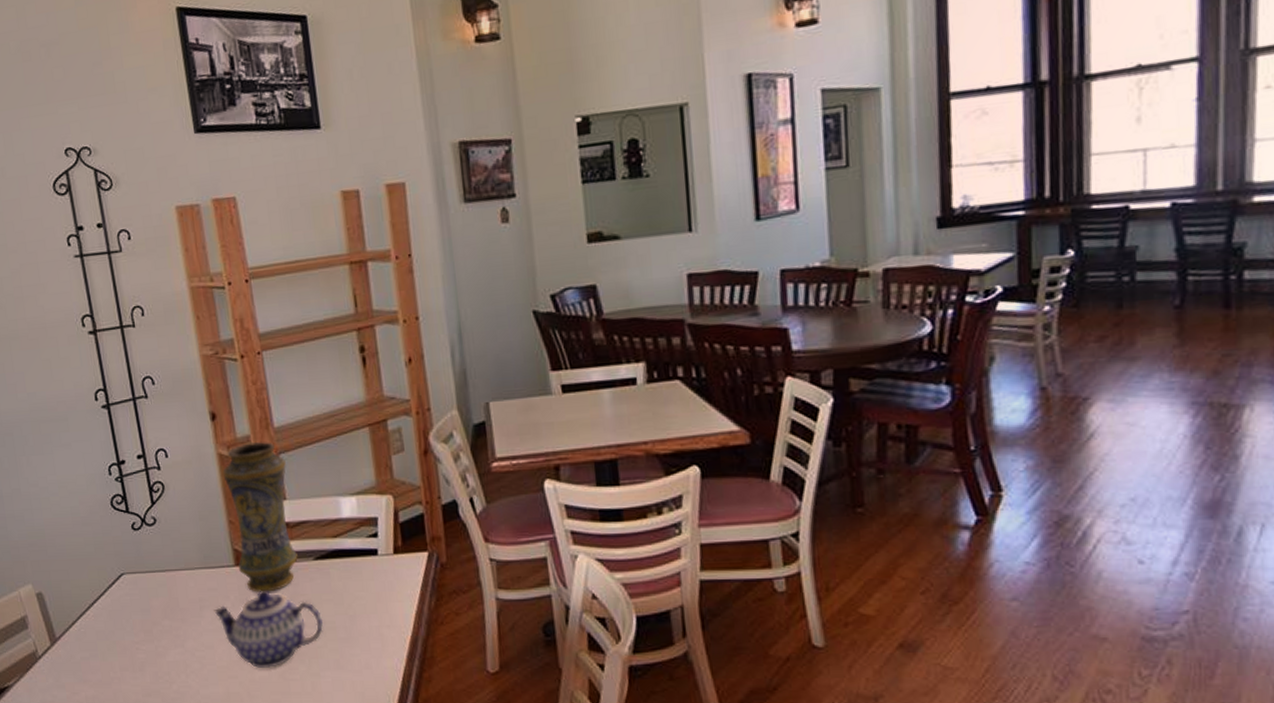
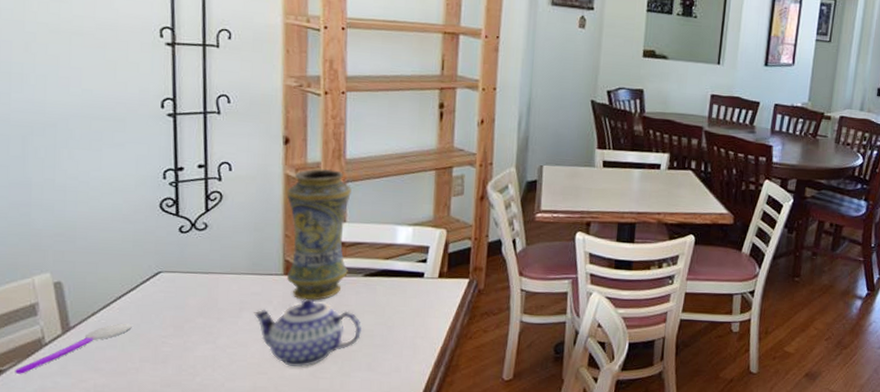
spoon: none [19,630,108,689] -> present [15,323,132,374]

